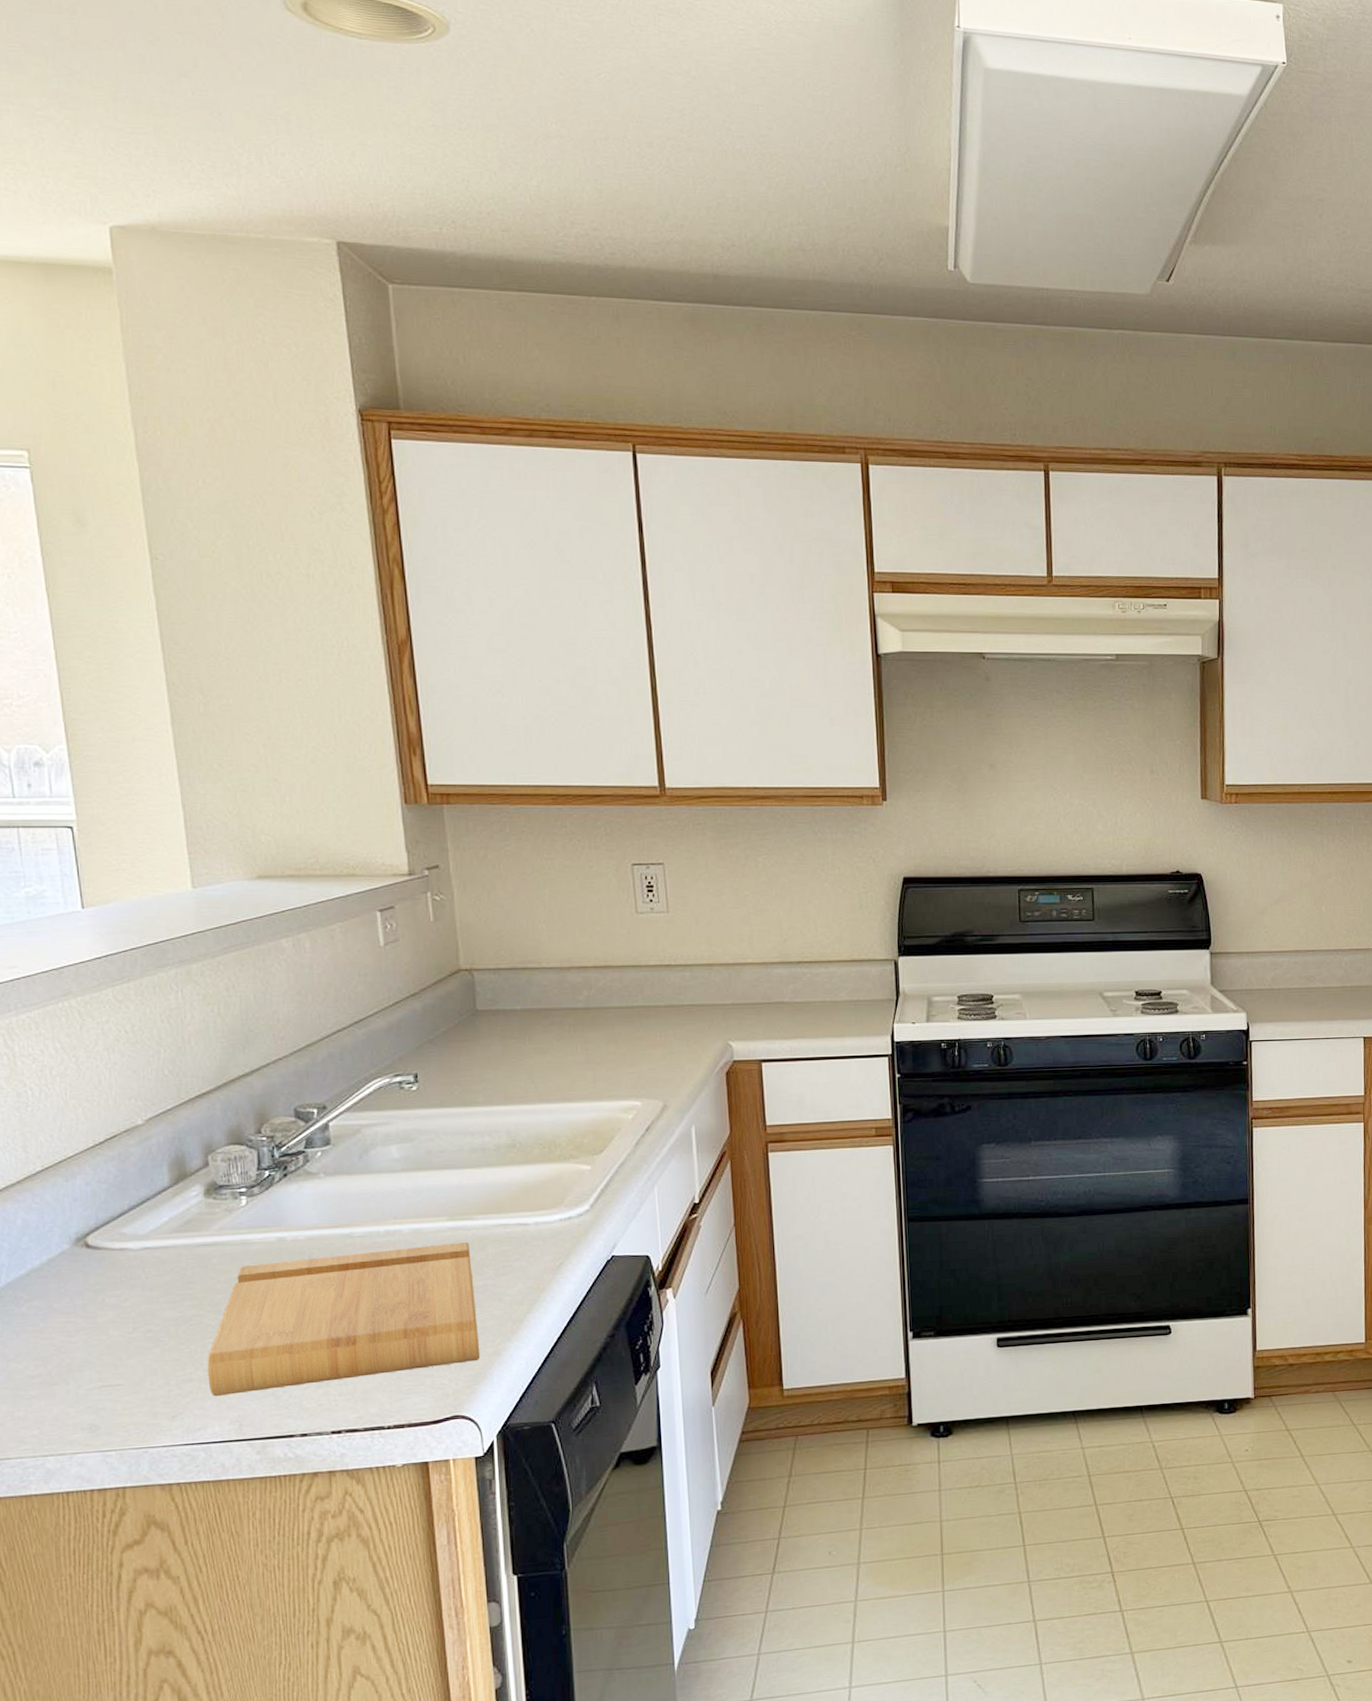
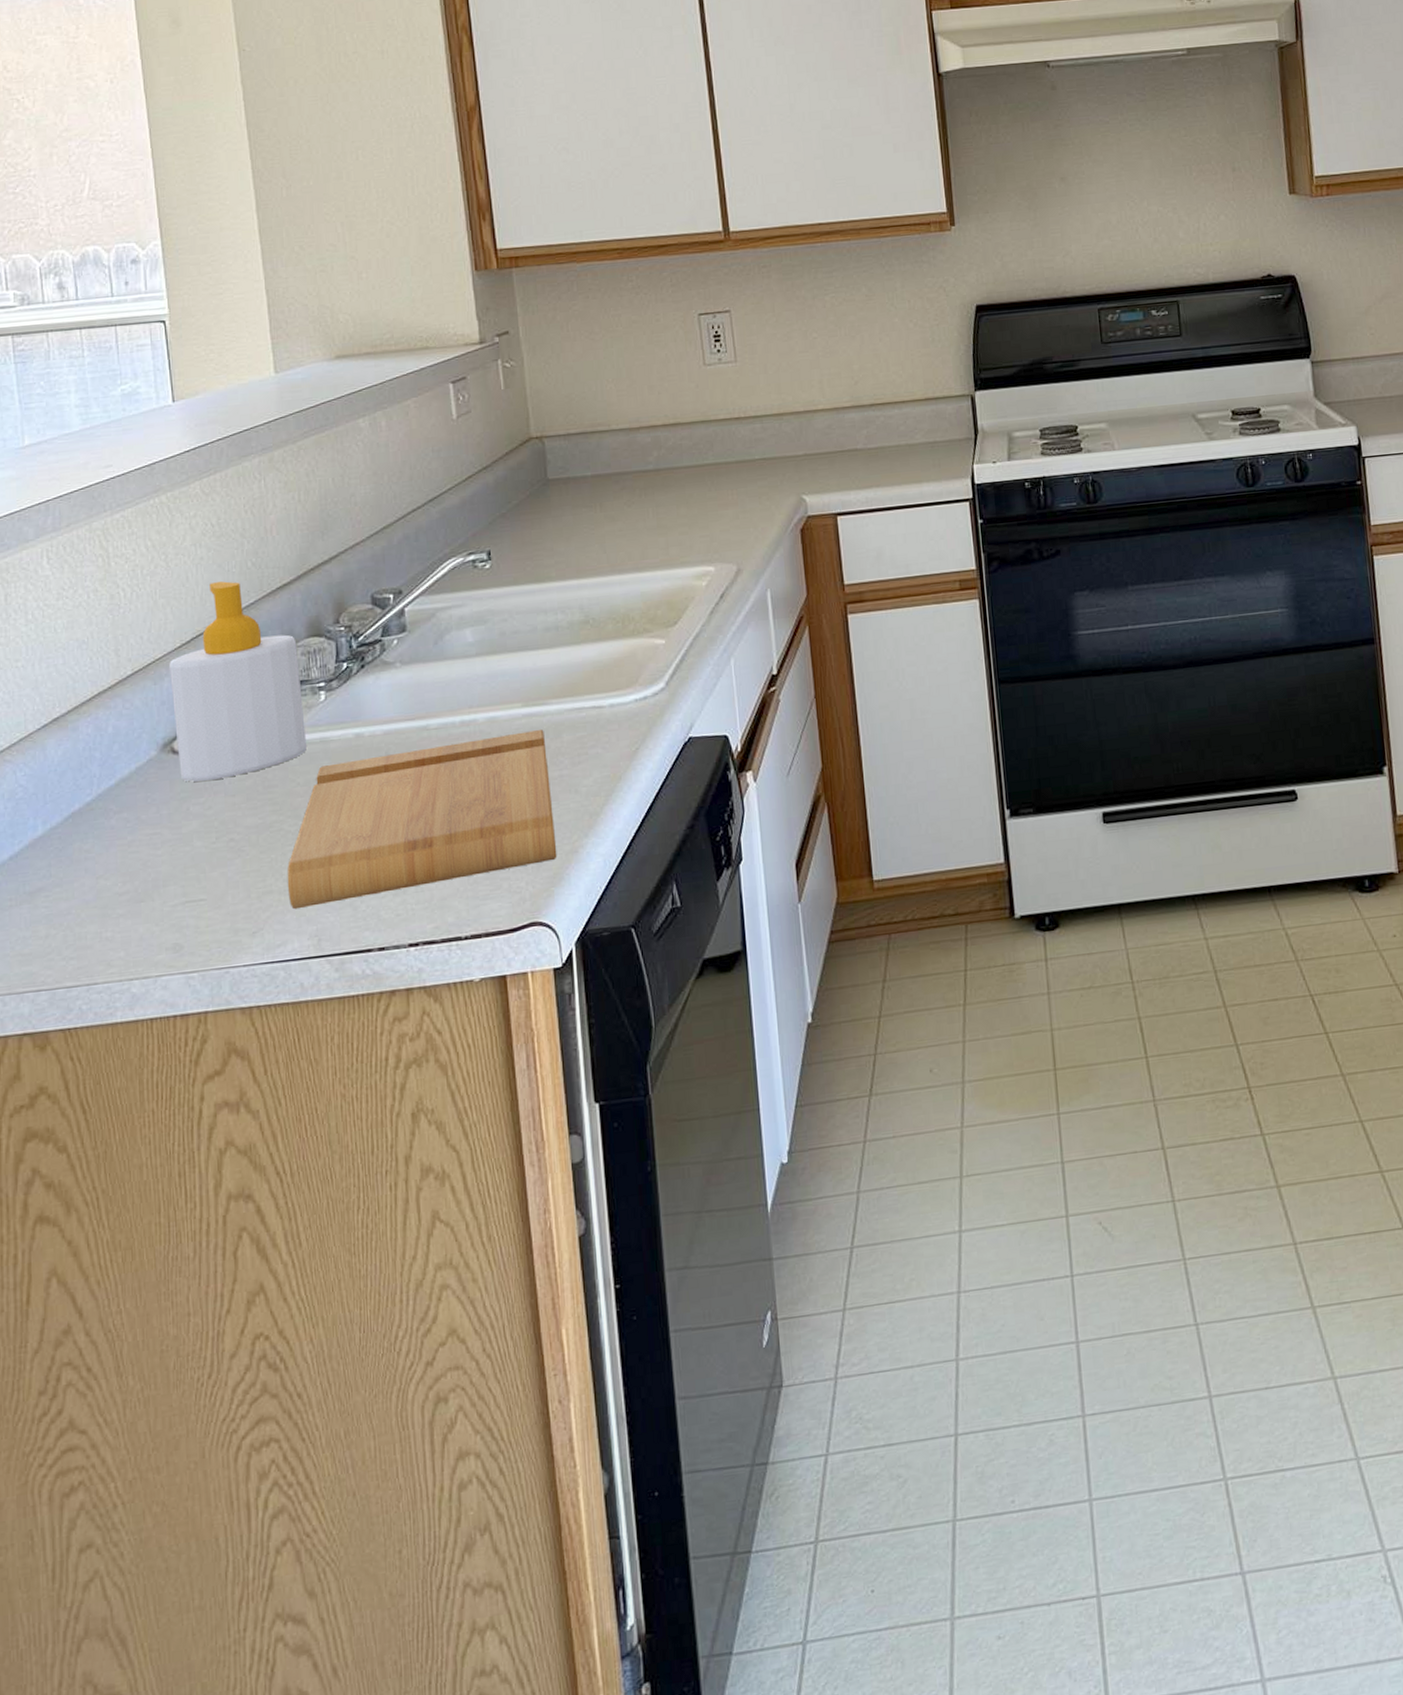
soap bottle: none [82,1087,228,1275] -> present [170,581,308,782]

